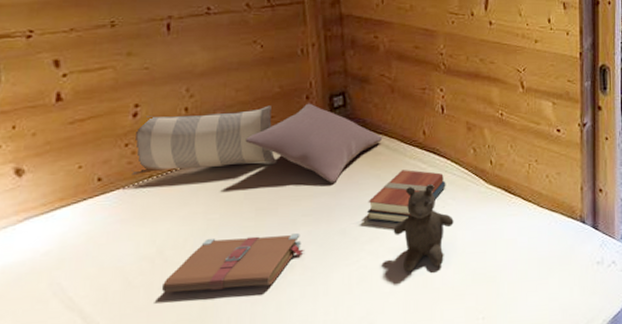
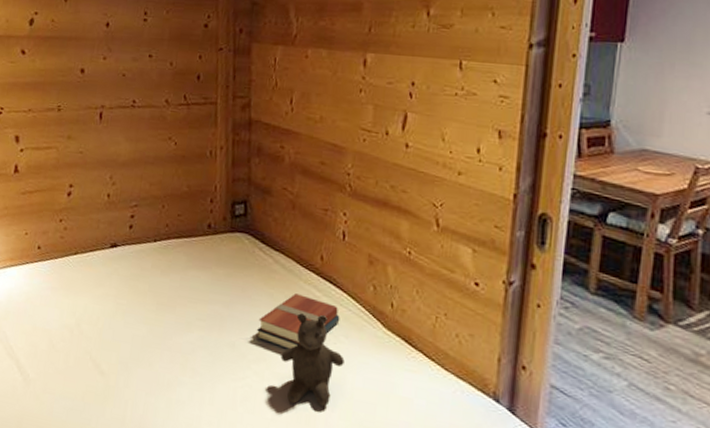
pillow: present [131,105,278,176] -> none [62,197,180,263]
book: present [161,233,304,294] -> none [76,321,195,380]
pillow: present [245,103,383,183] -> none [154,206,280,293]

